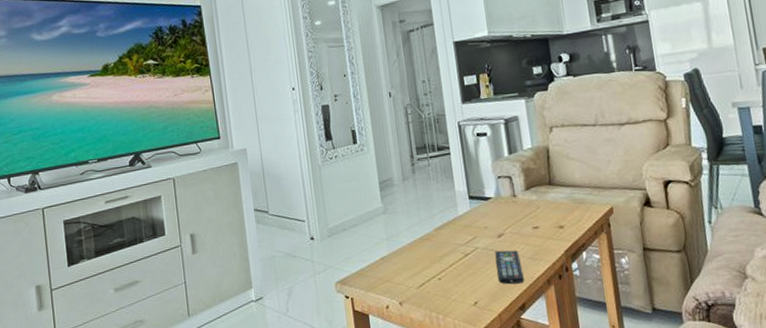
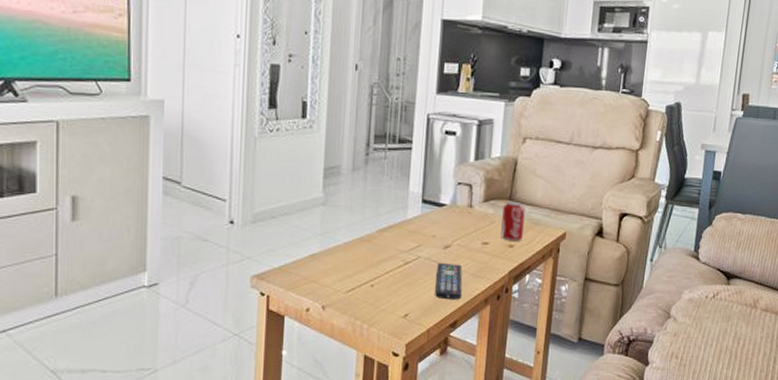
beverage can: none [545,185,571,222] -> present [501,201,525,241]

